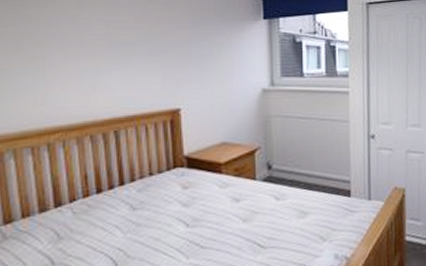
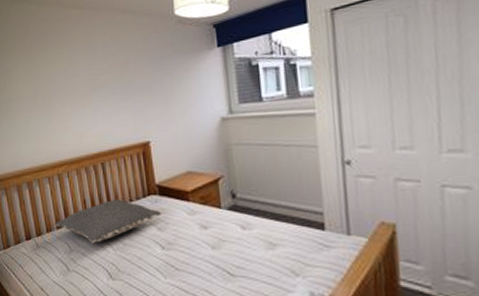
pillow: none [36,173,187,227] -> present [55,199,161,243]

